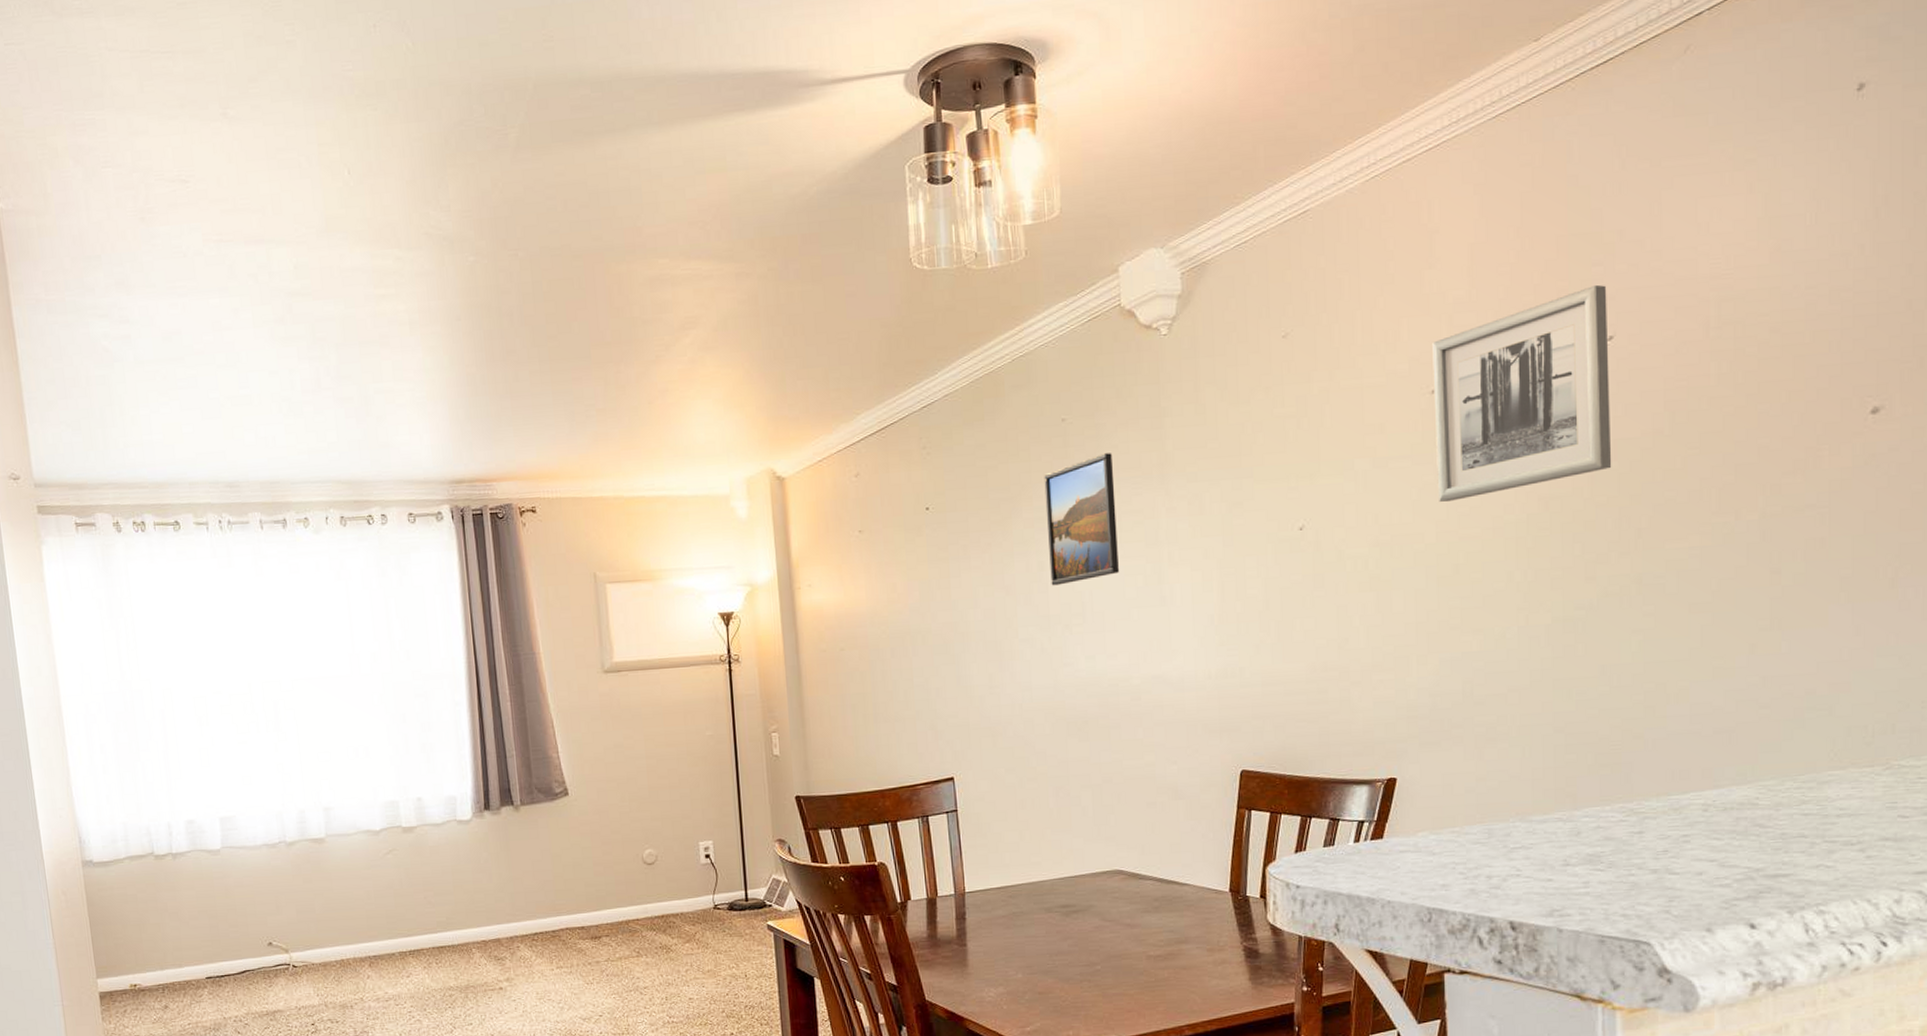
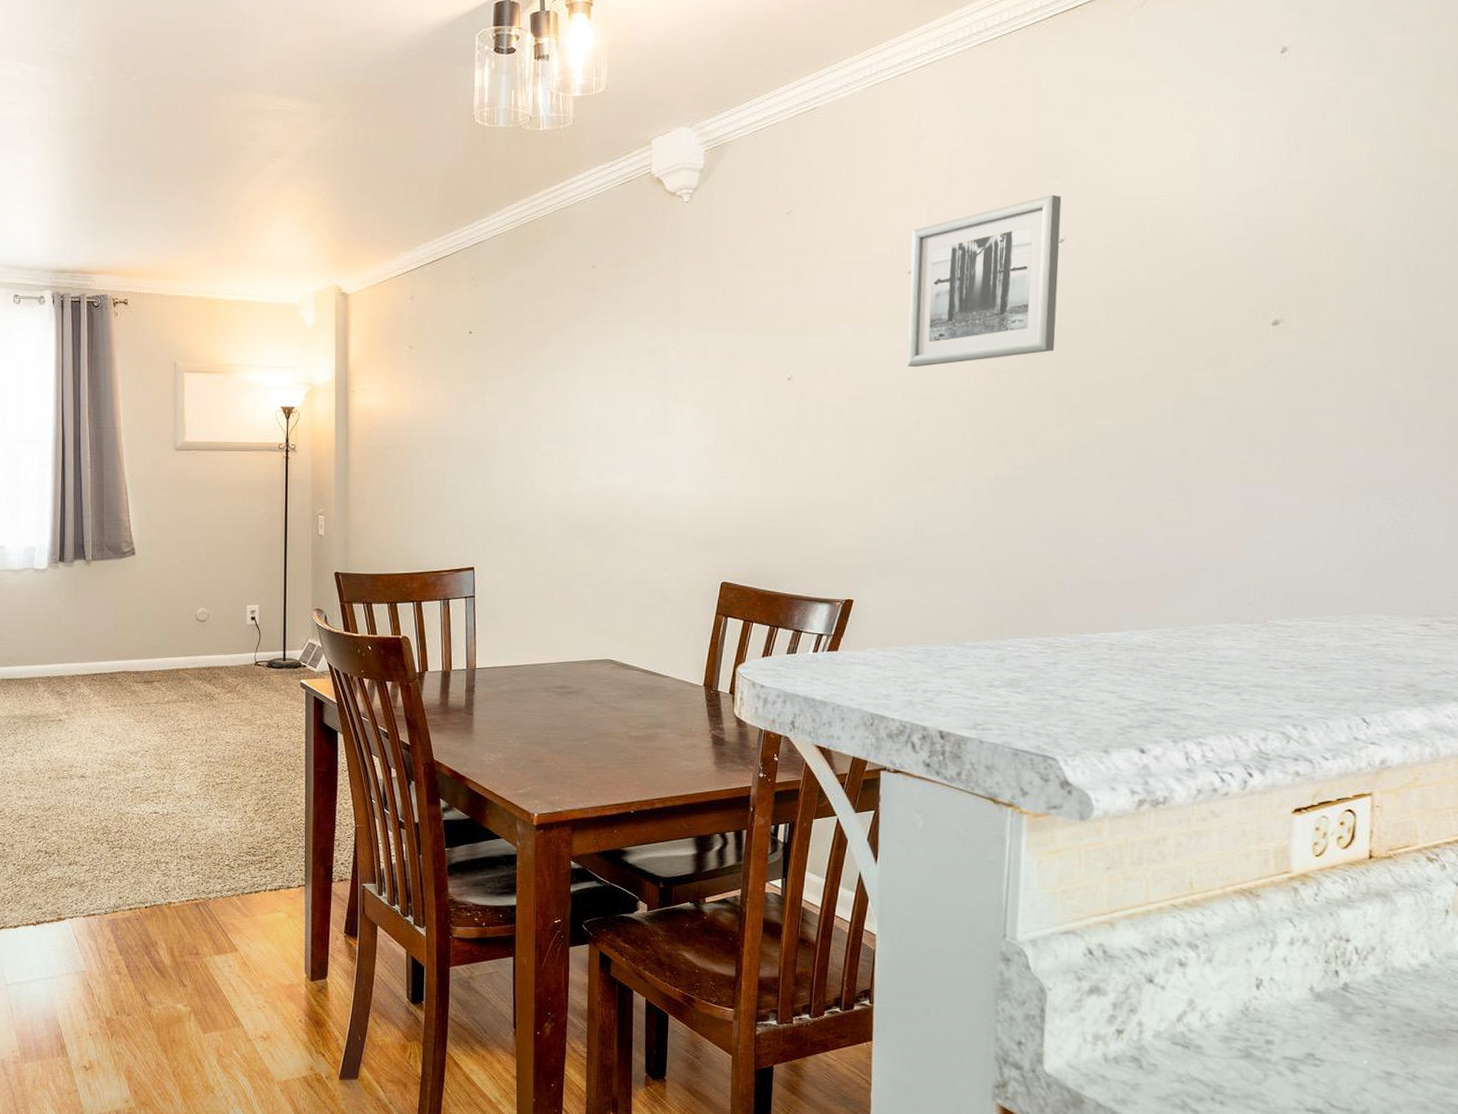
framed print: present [1044,453,1119,586] -> none [572,299,634,409]

